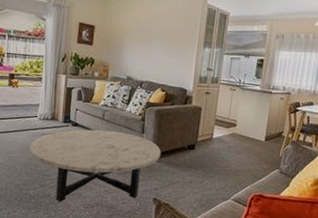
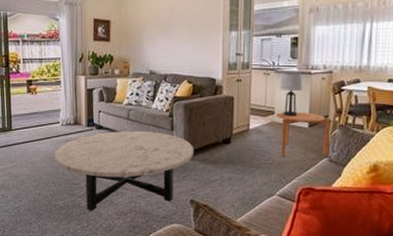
side table: none [236,125,285,168] -> present [275,112,331,157]
lamp: none [243,90,265,130] -> present [280,73,303,116]

